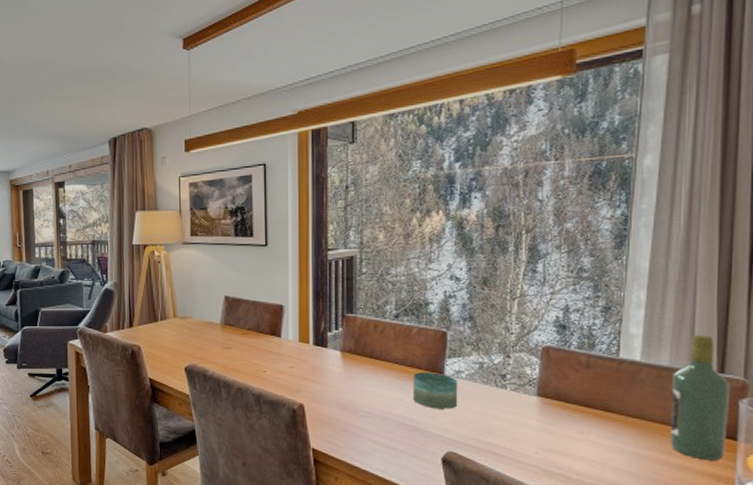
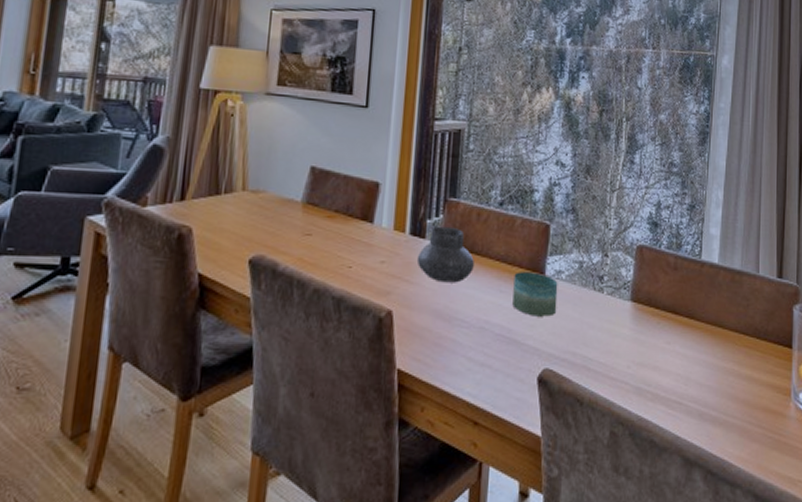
vase: none [321,337,374,382] -> present [416,226,474,283]
wine bottle: present [669,334,731,461] -> none [741,237,787,370]

